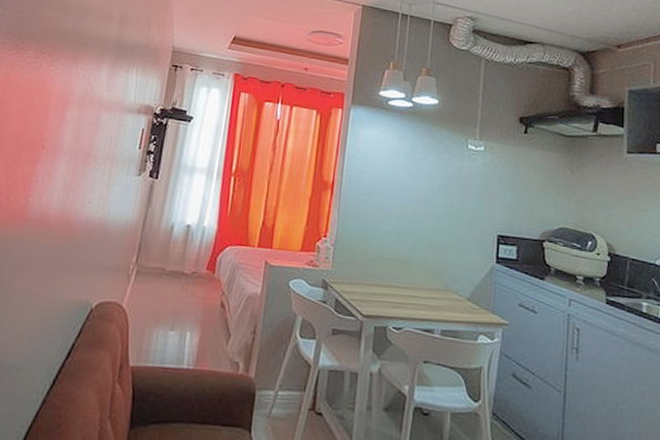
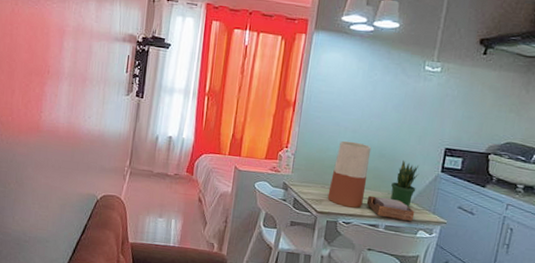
vase: none [374,227,420,310] -> present [327,140,372,208]
napkin holder: none [418,293,473,325] -> present [366,195,415,222]
planter: none [444,249,474,305] -> present [391,159,420,206]

